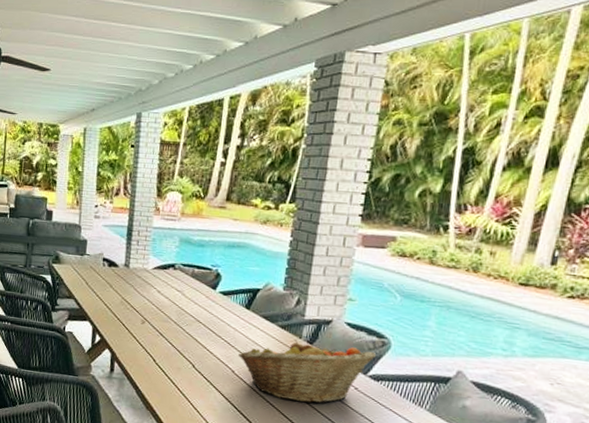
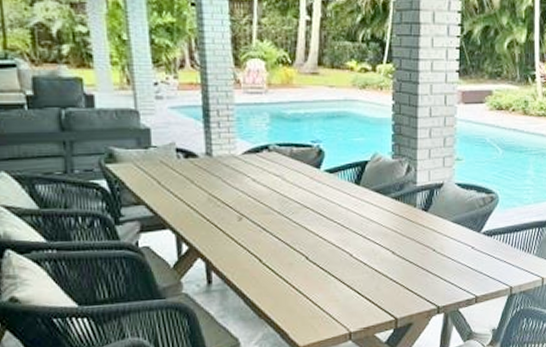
fruit basket: present [238,340,377,404] -> none [354,207,487,273]

